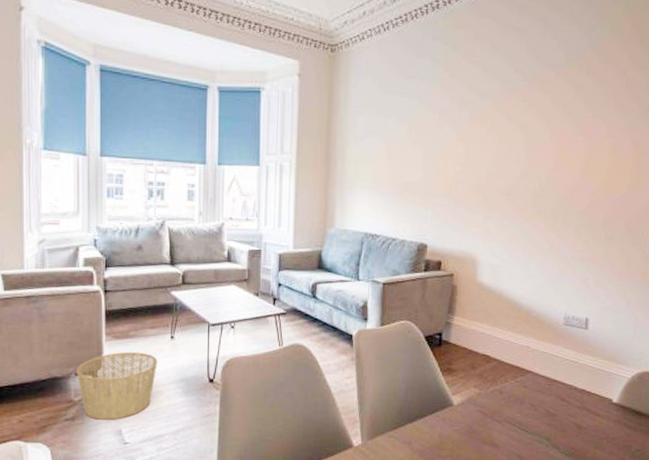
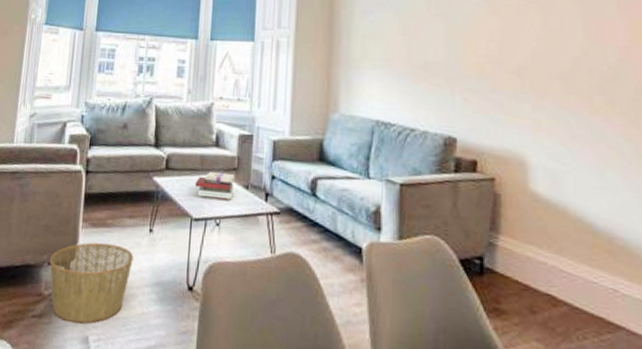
books: none [210,283,246,307] -> present [194,171,235,201]

